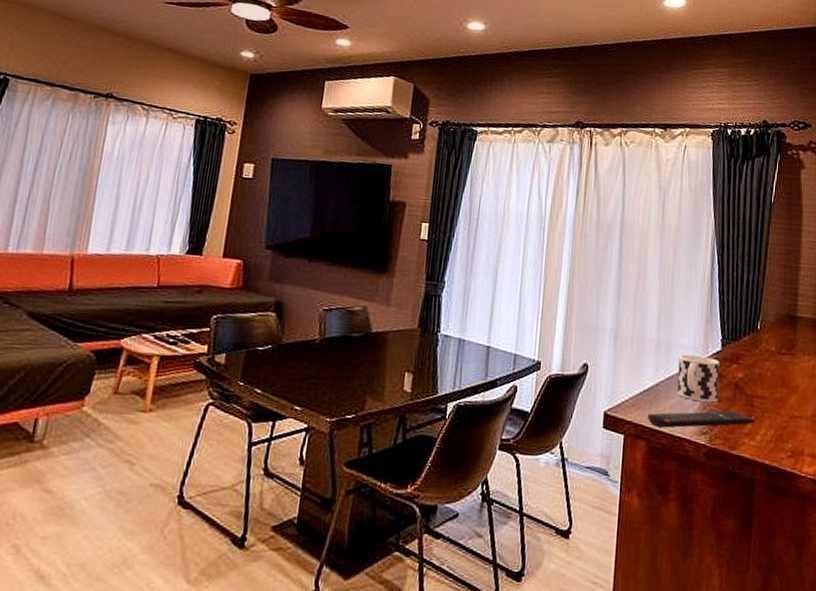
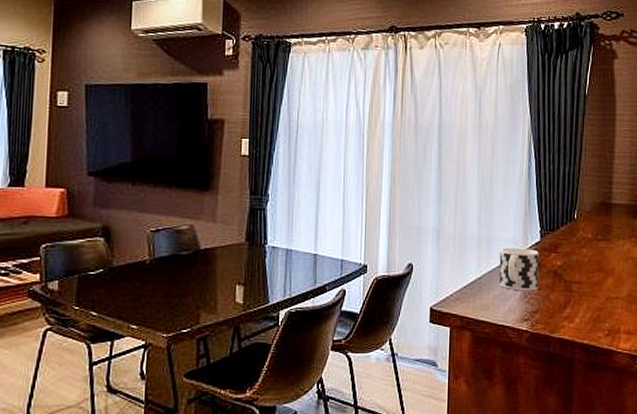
remote control: present [647,411,755,428] -> none [471,298,574,318]

